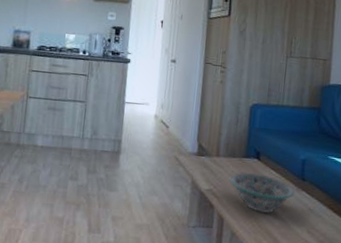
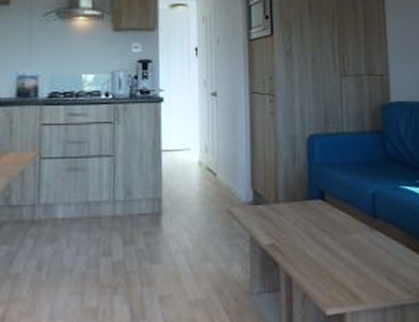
decorative bowl: present [229,172,294,213] -> none [293,217,367,264]

